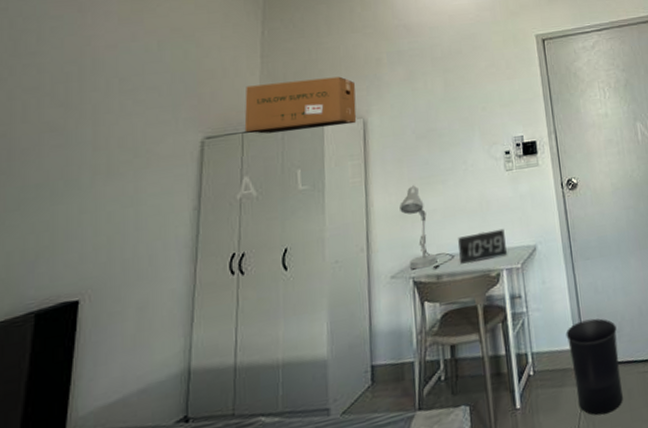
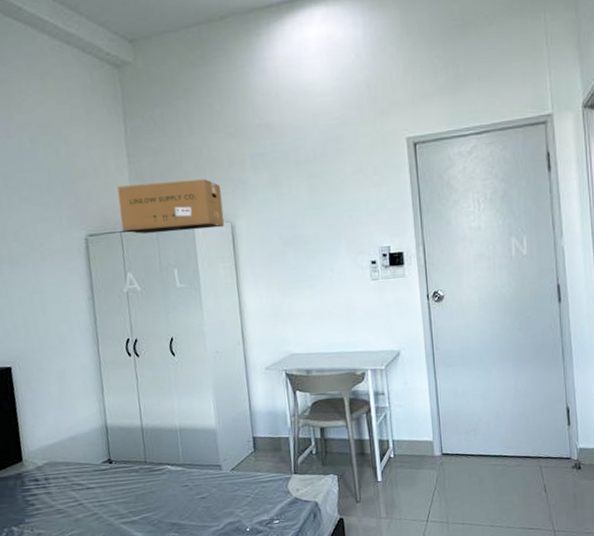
desk lamp: present [400,185,454,271] -> none [270,289,322,366]
alarm clock: present [458,228,507,264] -> none [326,333,372,363]
waste bin: present [566,318,623,415] -> none [425,417,474,494]

